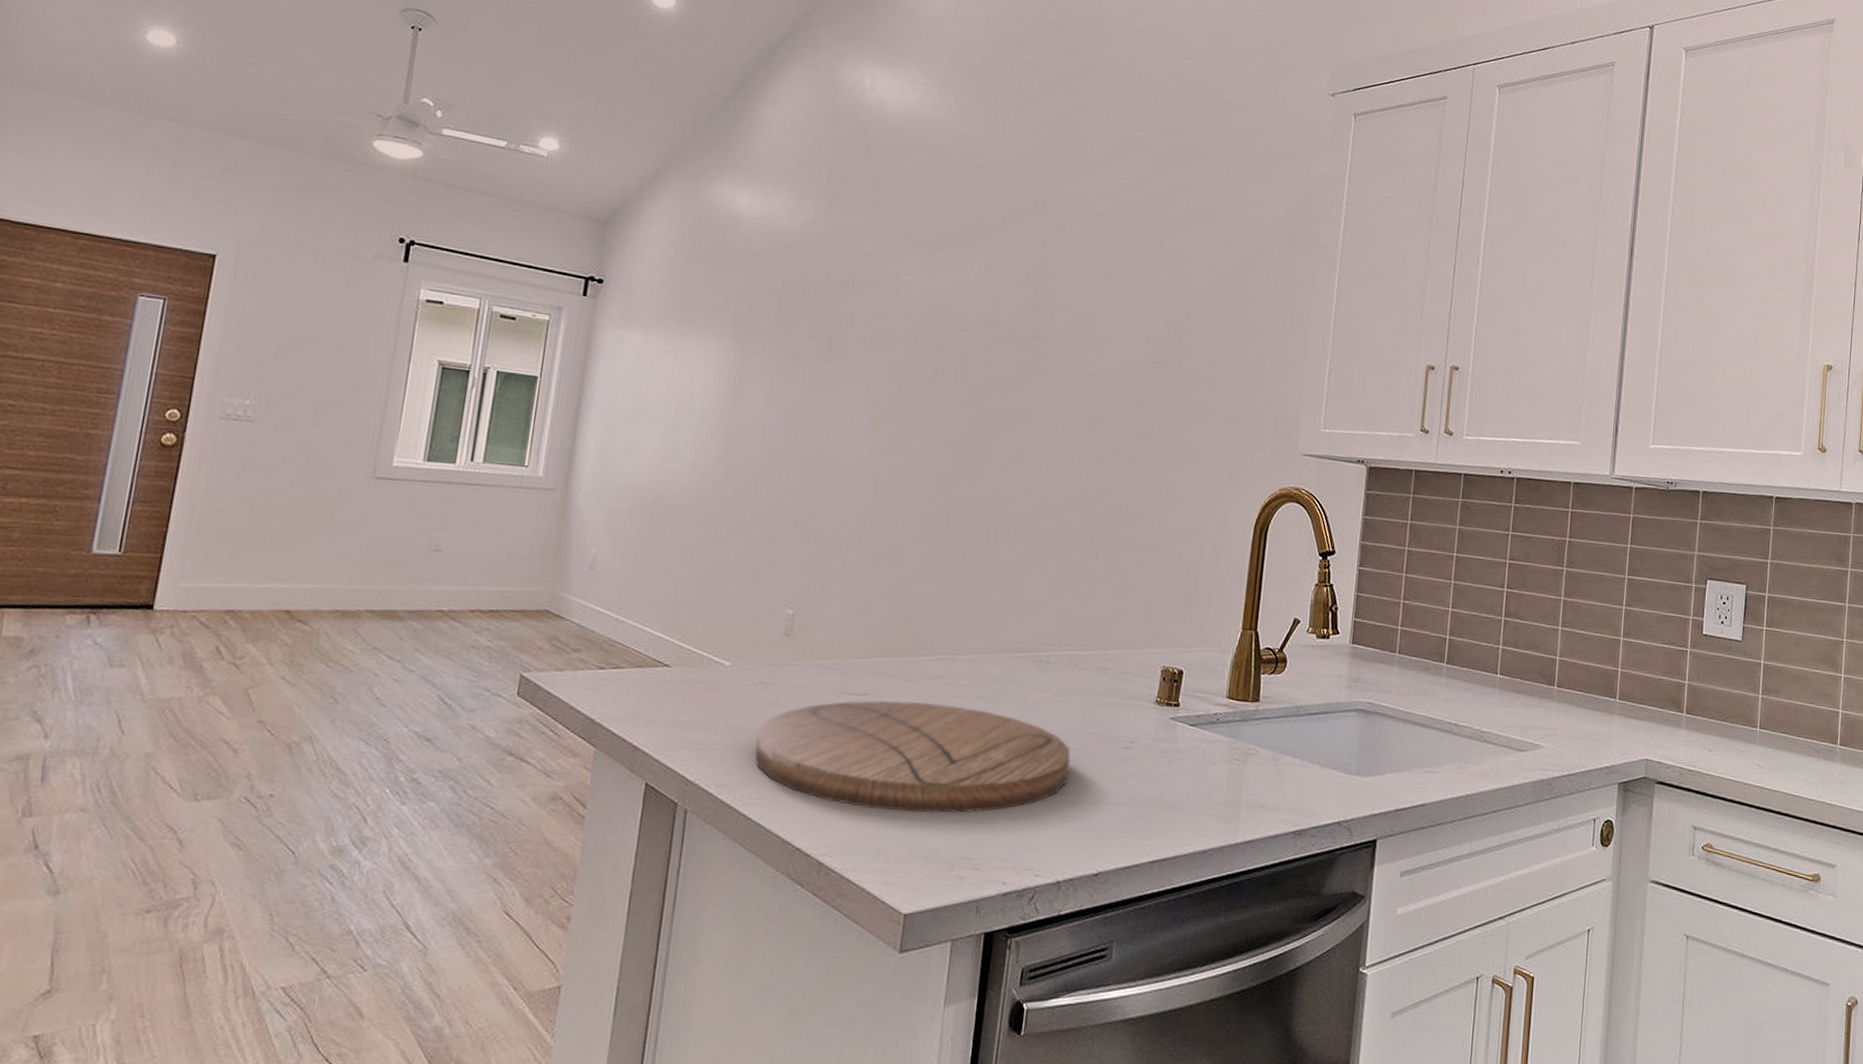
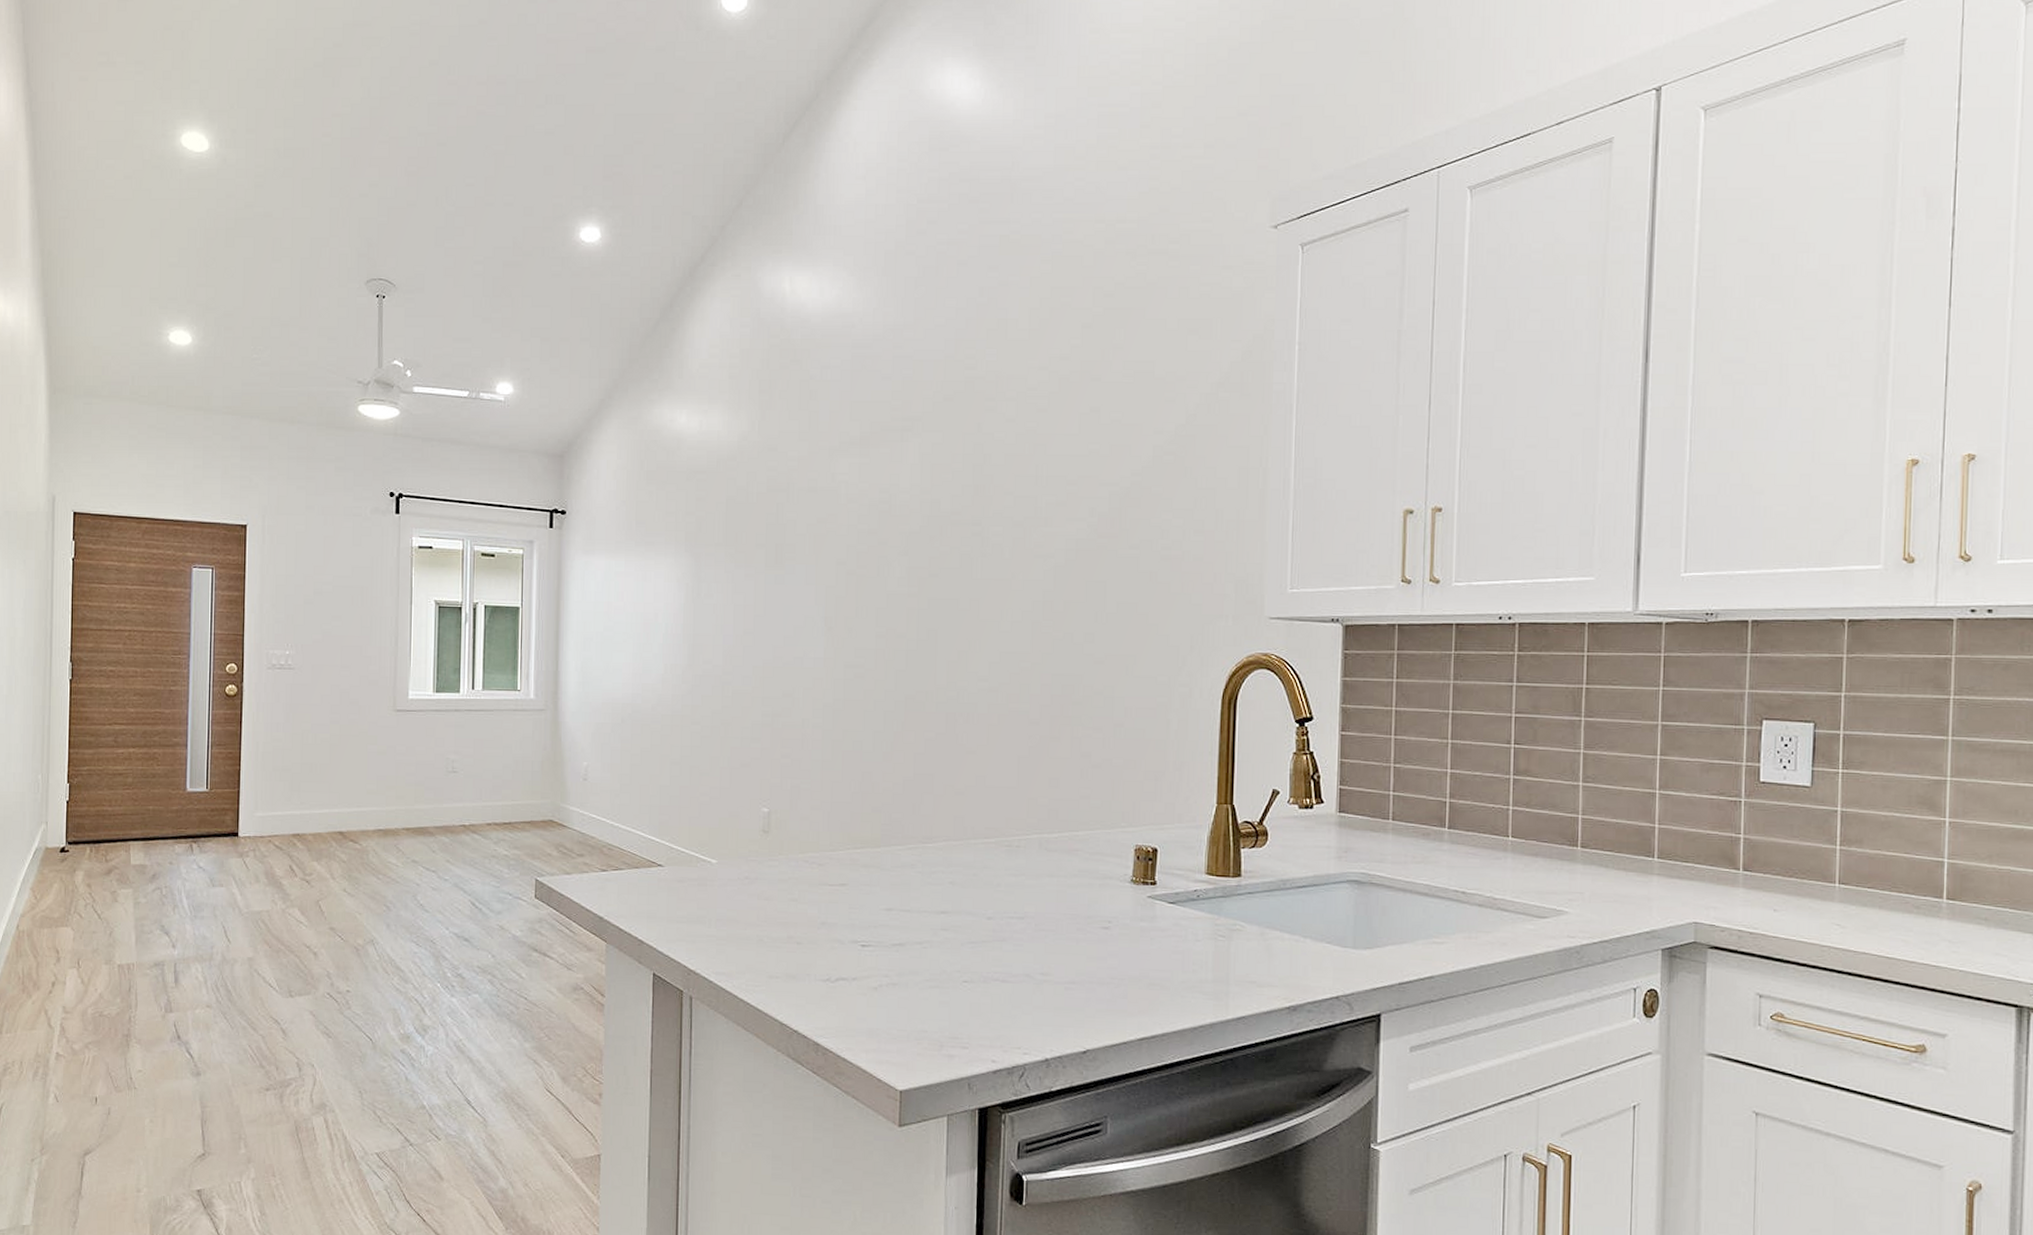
cutting board: present [755,700,1071,813] -> none [747,889,1049,996]

